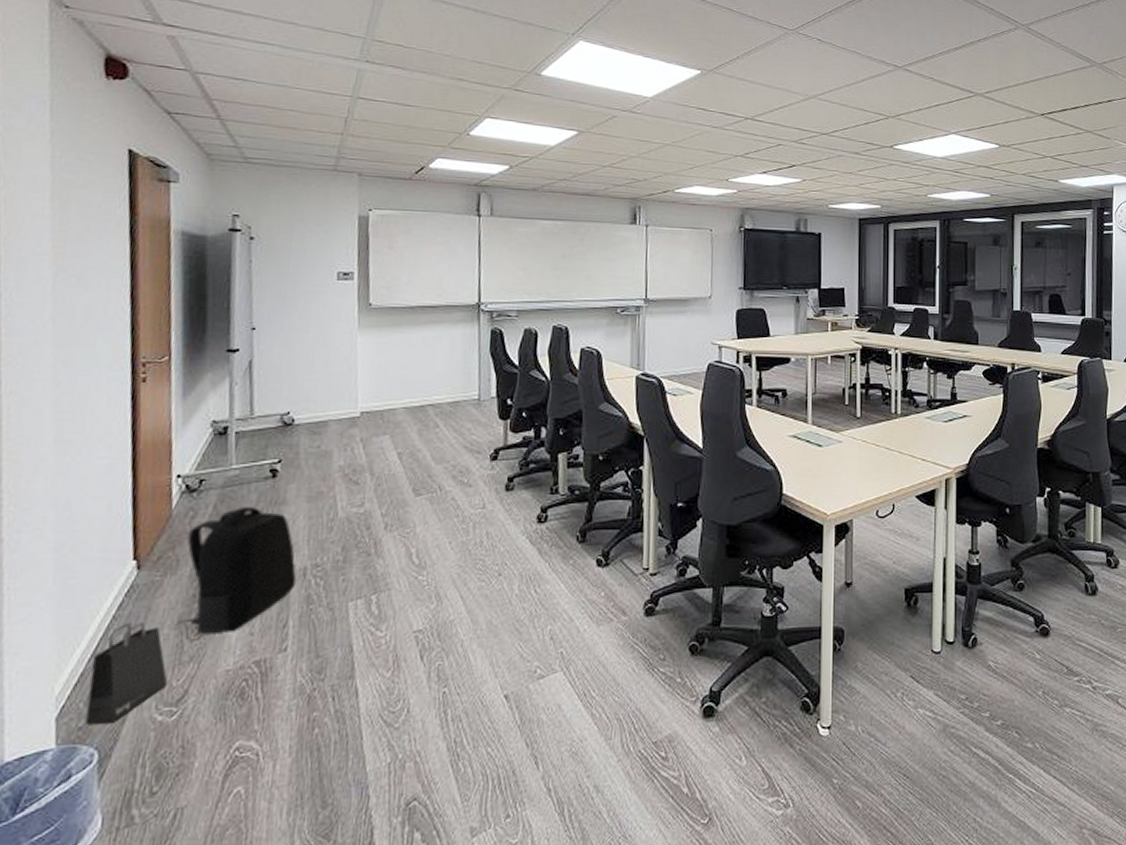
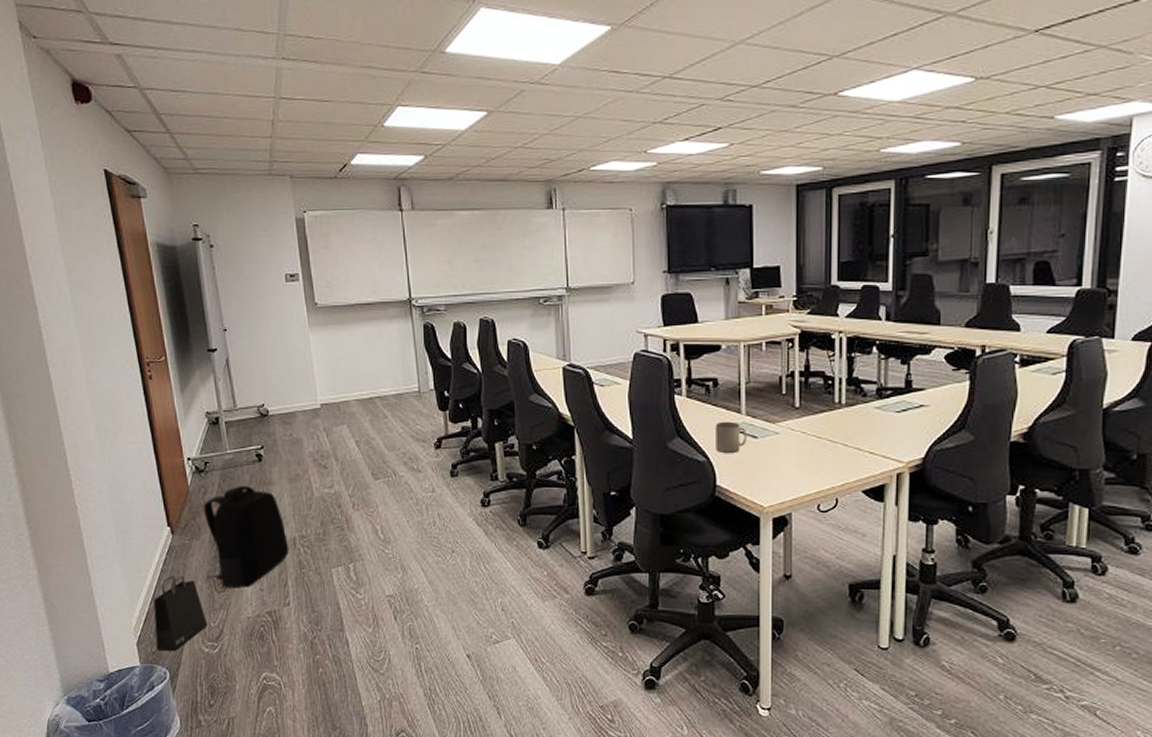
mug: none [783,430,812,461] -> present [716,421,746,453]

